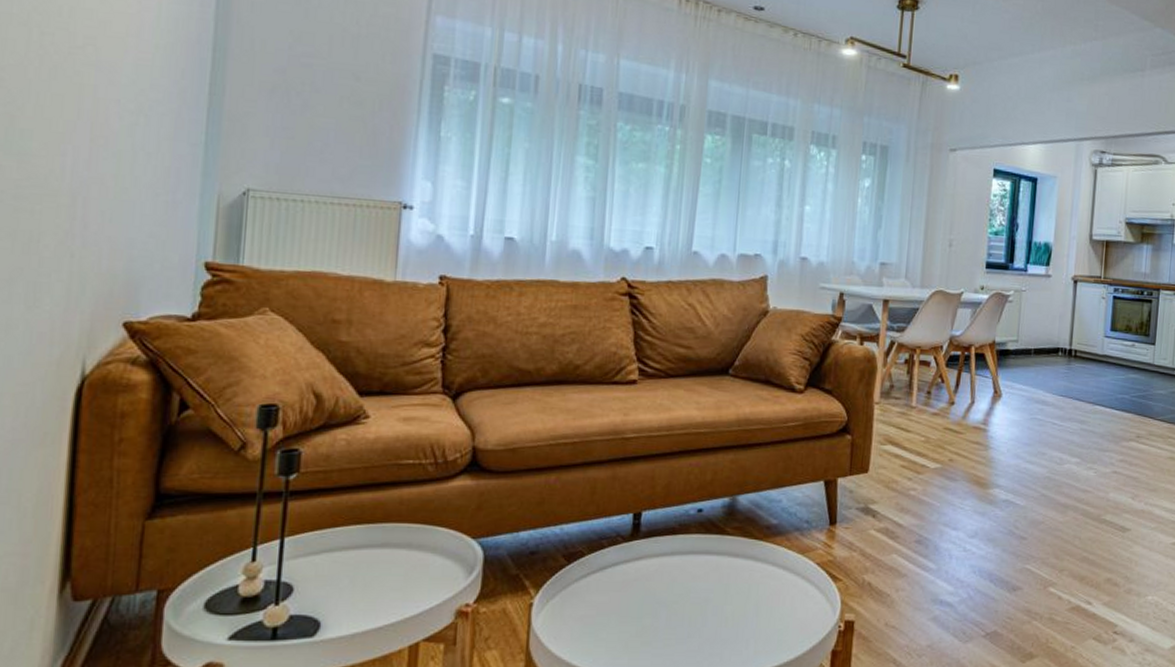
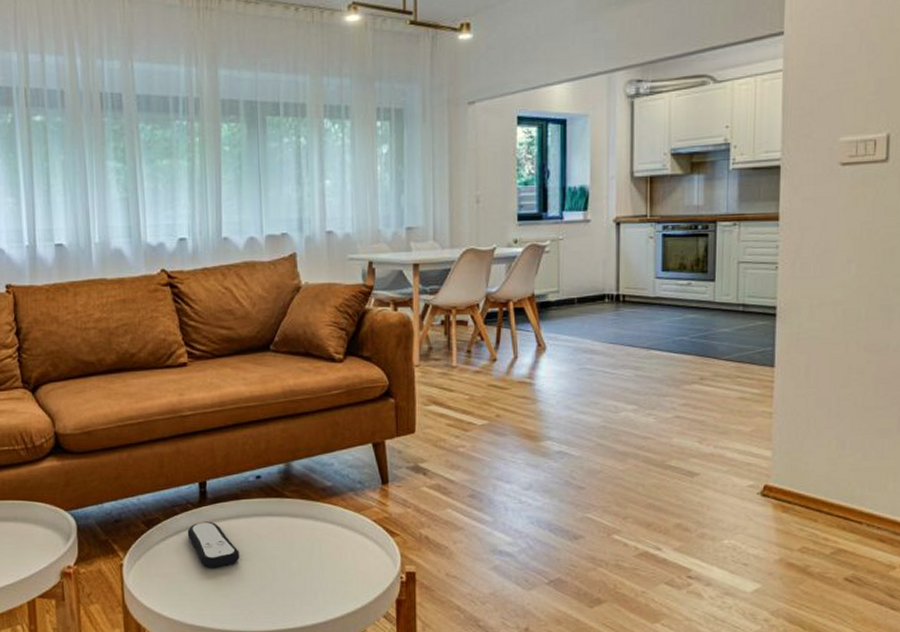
remote control: none [612,557,669,611] -> present [187,521,240,568]

